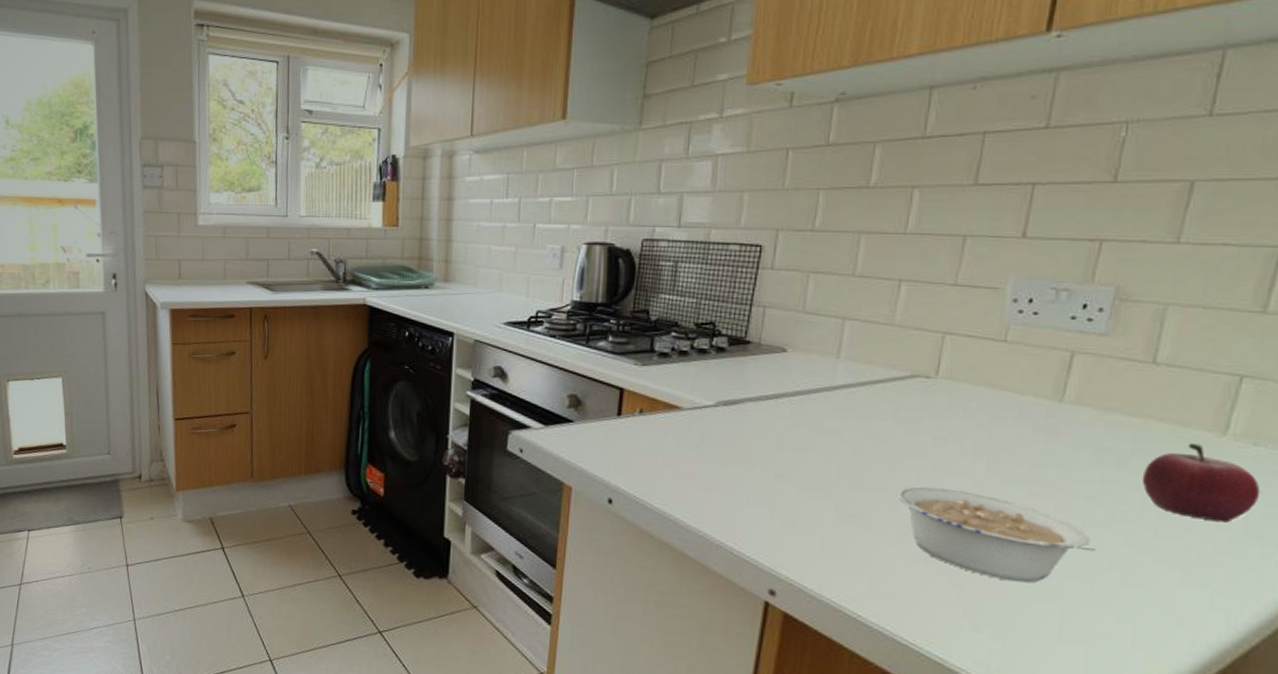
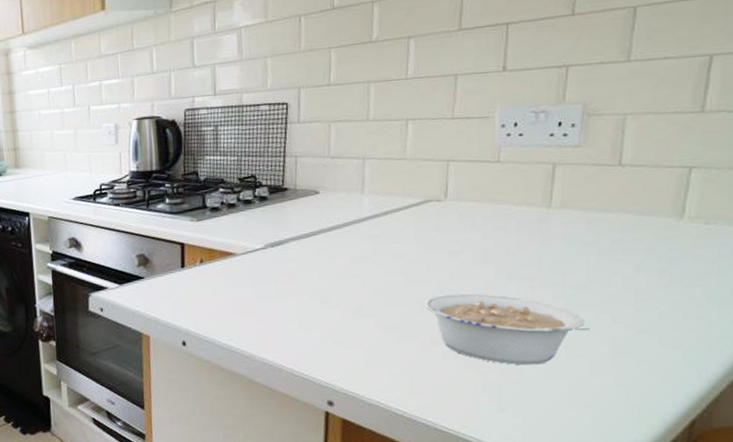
fruit: present [1142,443,1261,523] -> none [620,229,715,292]

